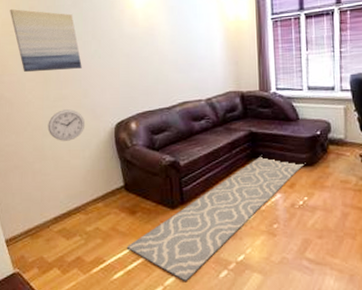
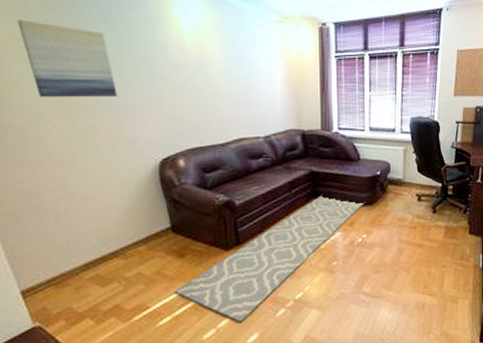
wall clock: present [48,109,84,141] -> none [74,143,121,179]

